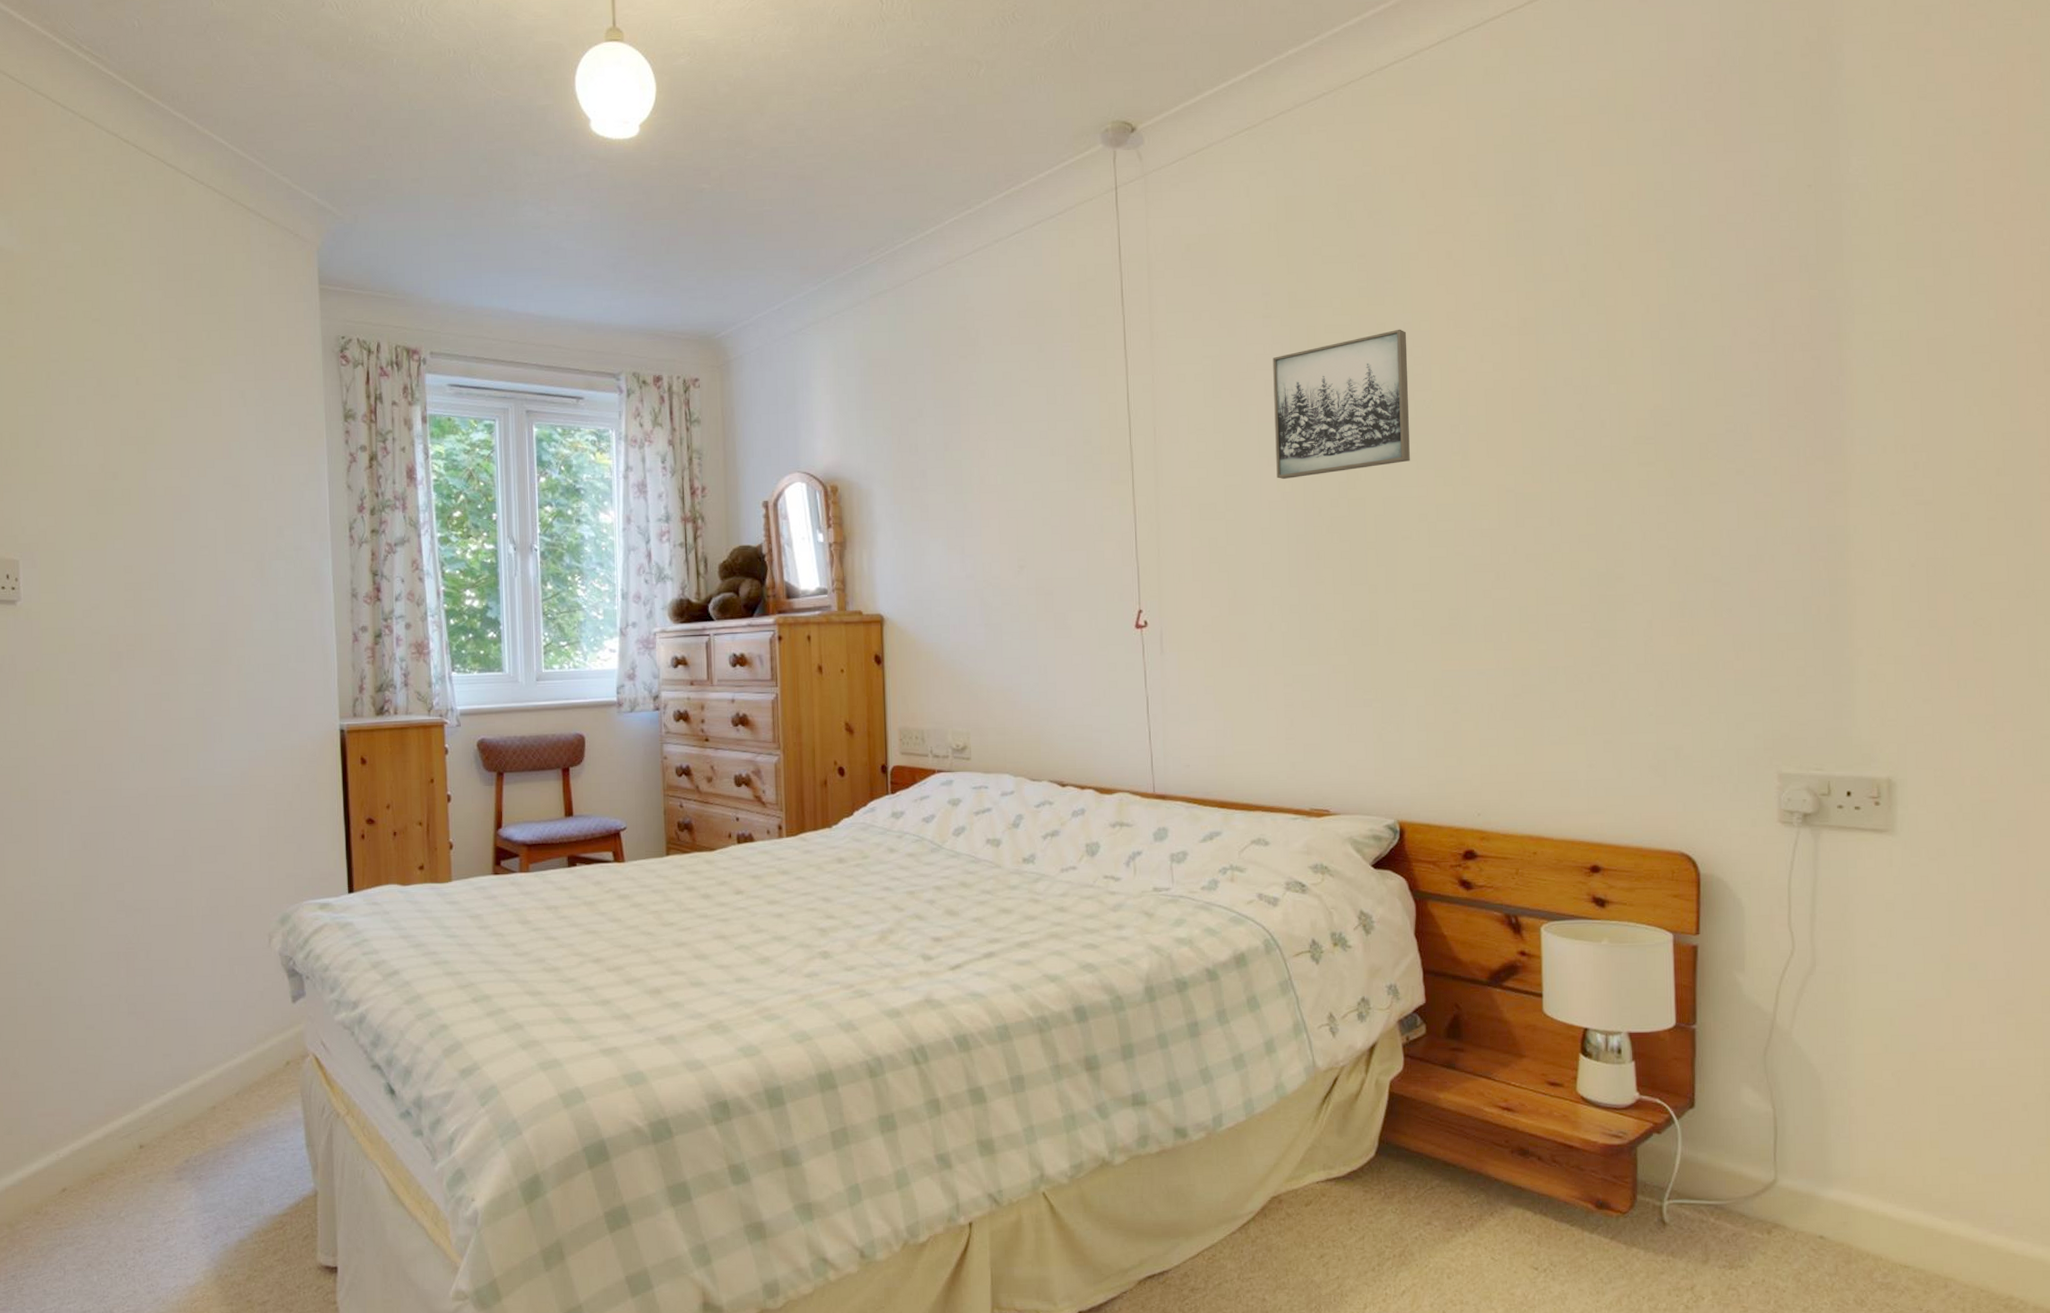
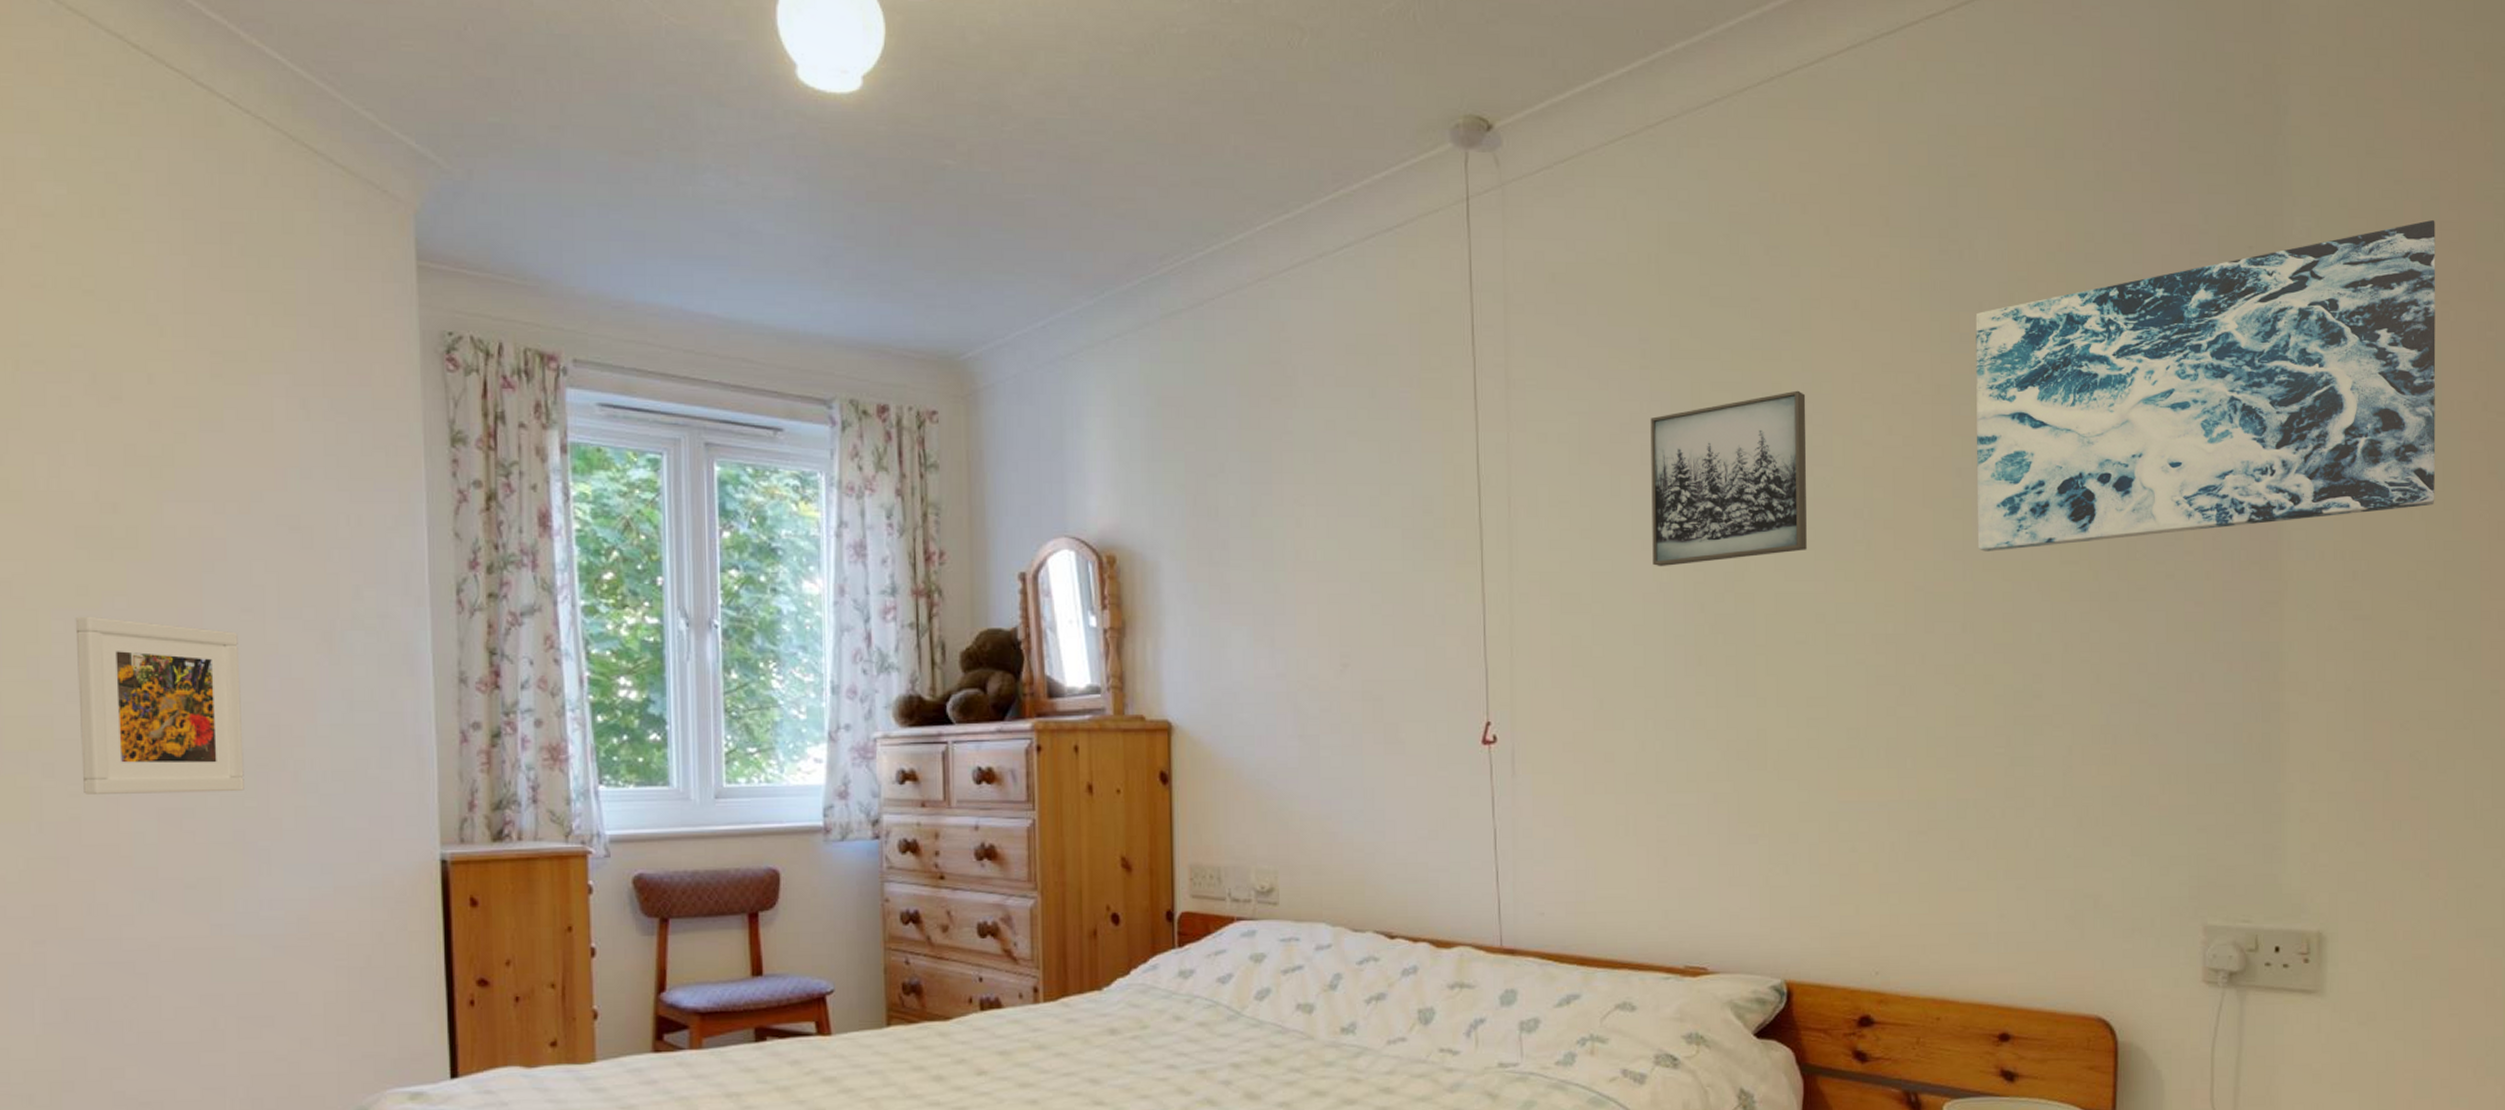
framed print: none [89,554,203,684] -> present [75,616,244,794]
wall art: none [1556,152,1993,457] -> present [1975,220,2436,552]

